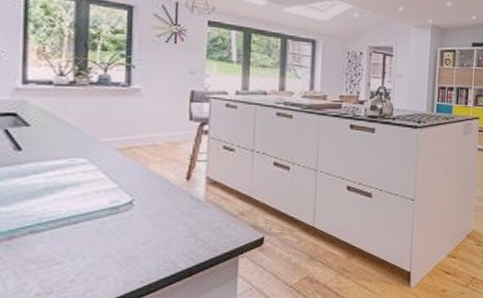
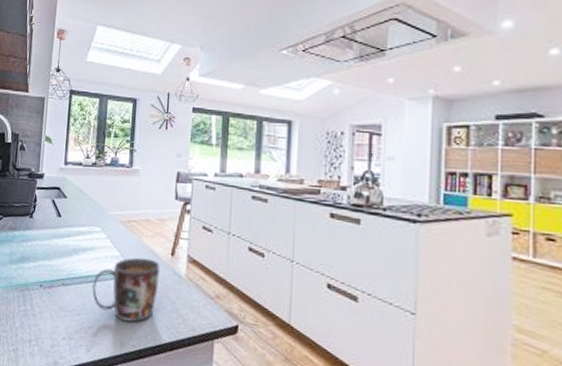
mug: none [79,186,172,258] -> present [92,257,160,322]

